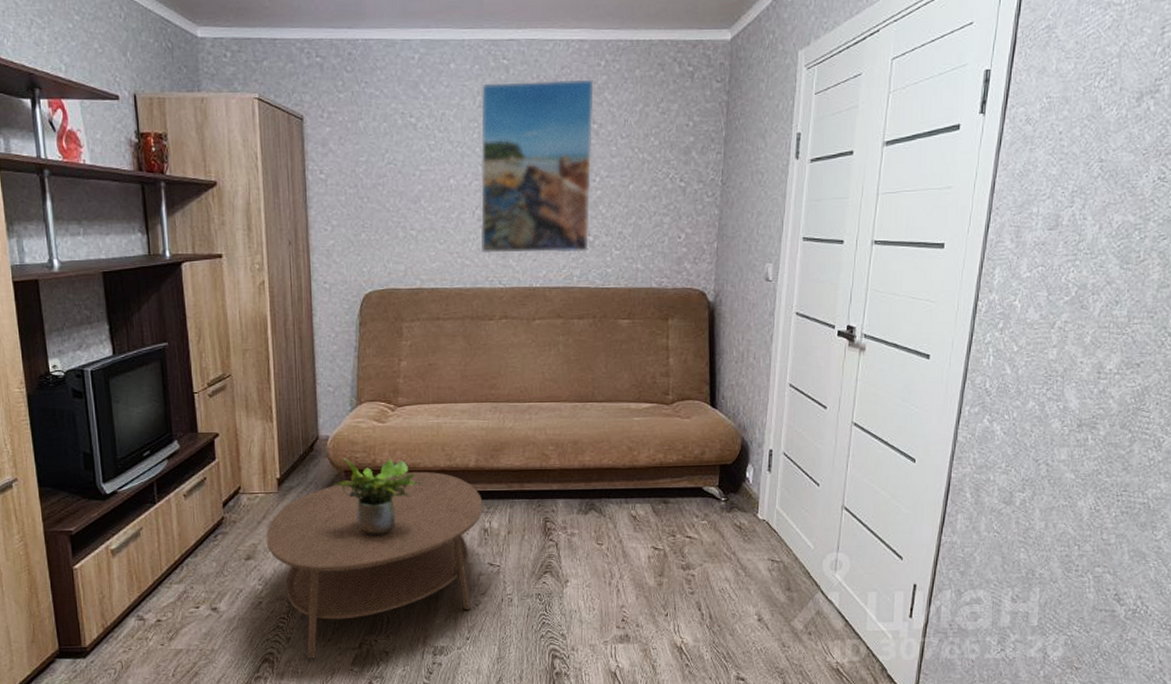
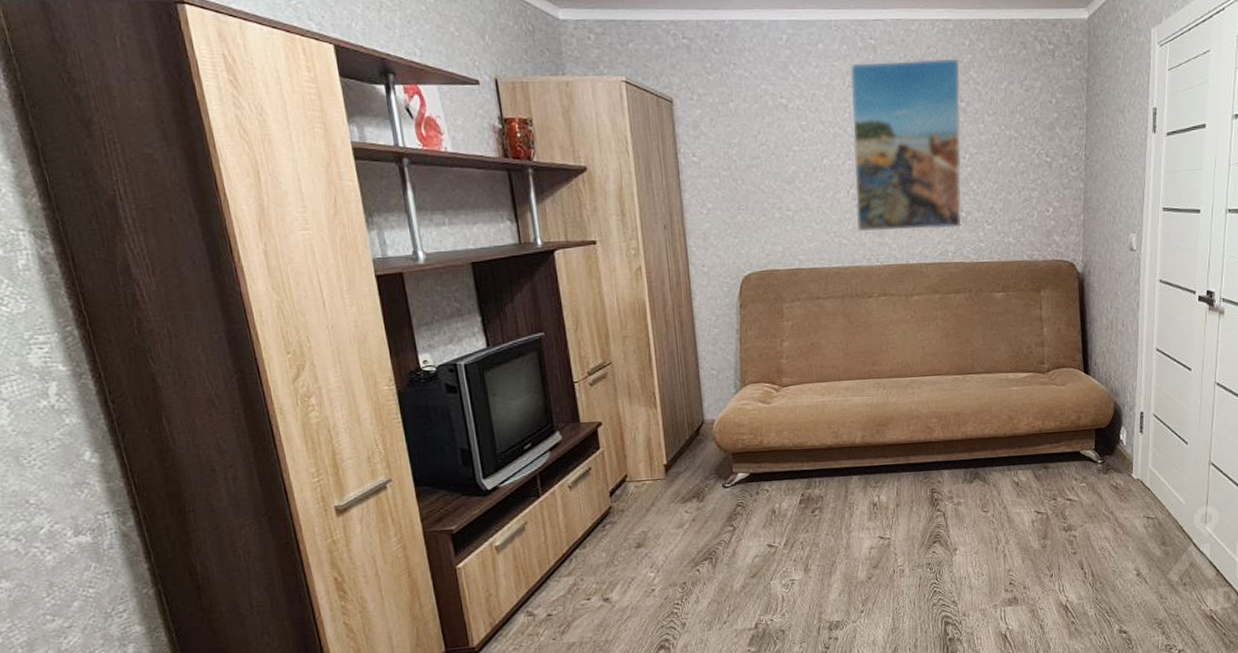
coffee table: present [266,471,483,660] -> none [655,450,871,643]
potted plant: present [333,457,422,534] -> none [721,438,810,515]

